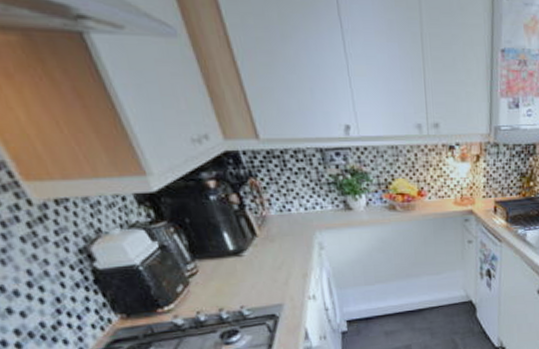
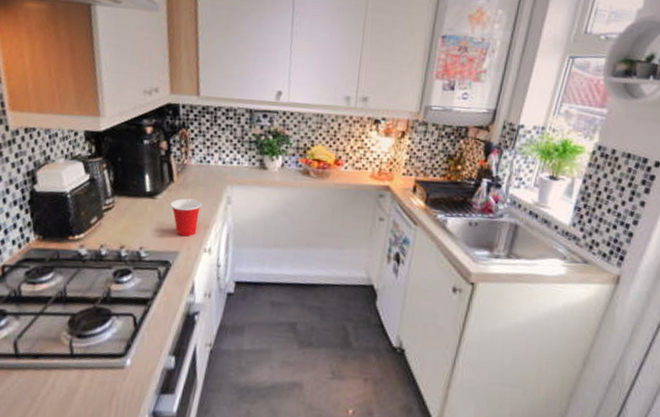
cup: none [259,250,296,289] -> present [170,198,202,237]

